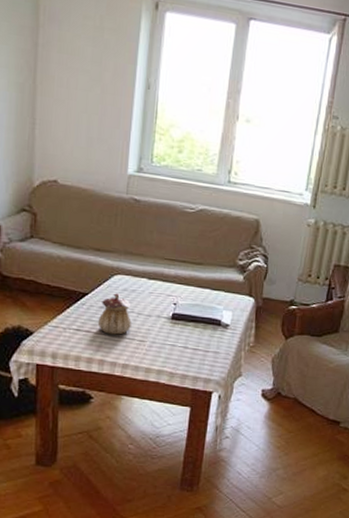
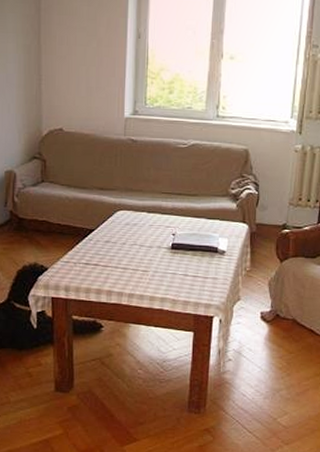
teapot: present [97,293,132,335] -> none [104,228,135,267]

